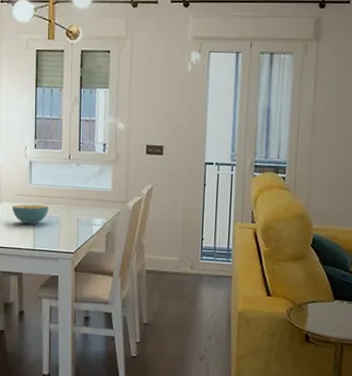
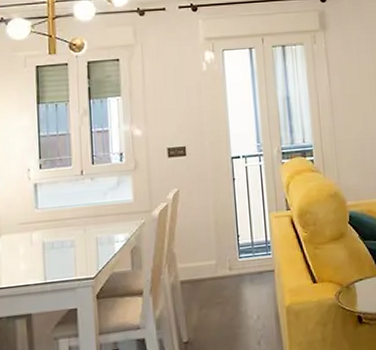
cereal bowl: present [12,204,49,225] -> none [15,230,60,256]

